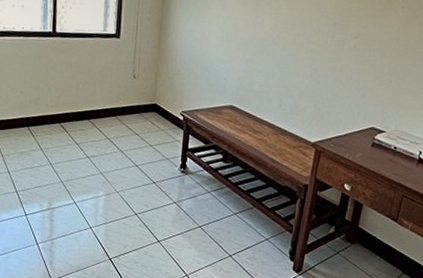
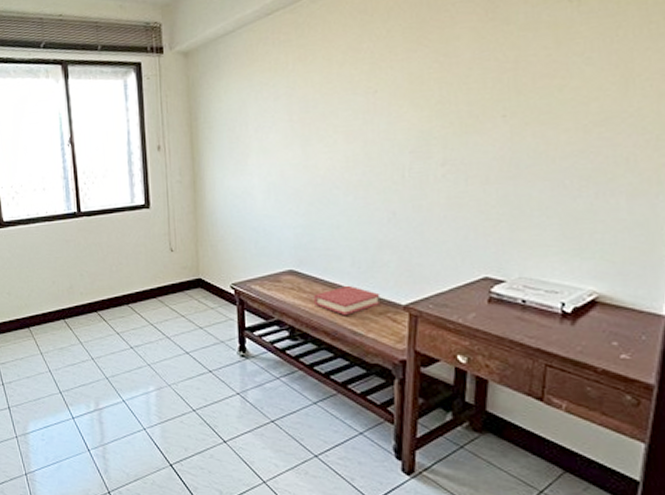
hardback book: none [246,122,297,147] -> present [314,285,380,316]

